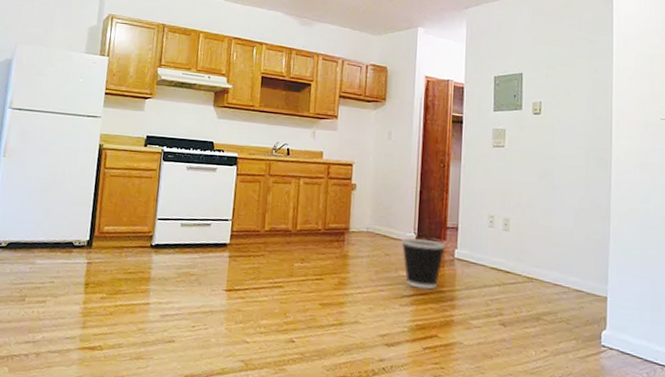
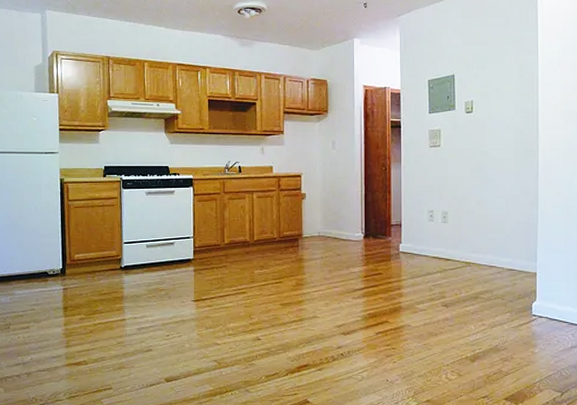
wastebasket: present [401,237,447,290] -> none [350,237,392,282]

